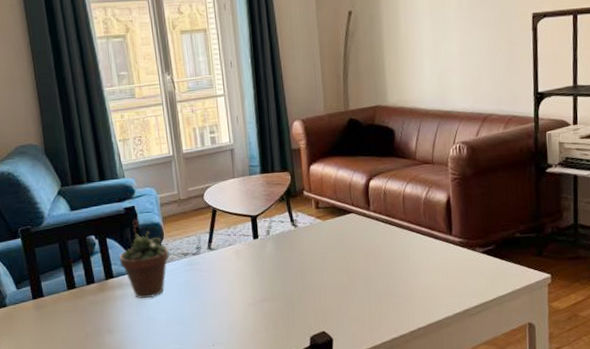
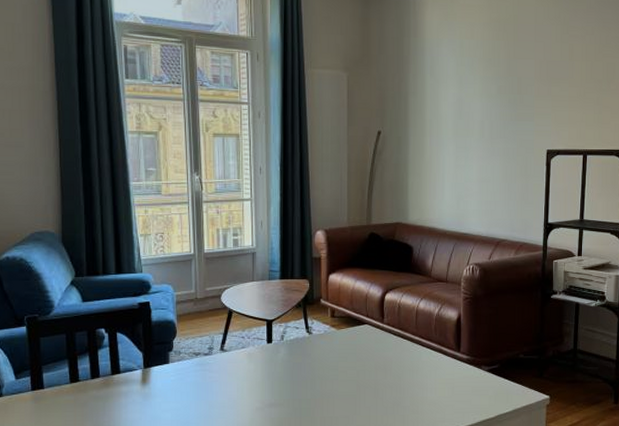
succulent plant: present [119,218,169,298] -> none [128,314,179,397]

